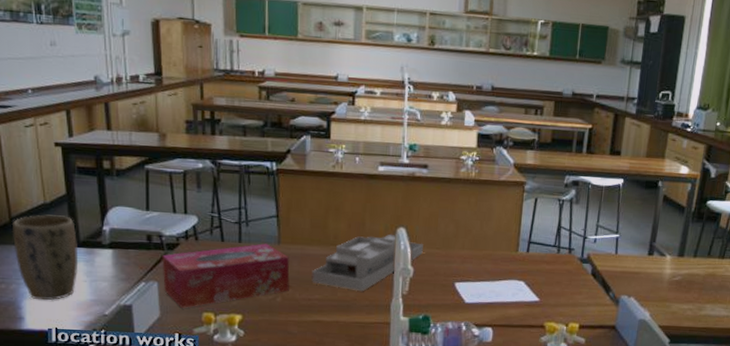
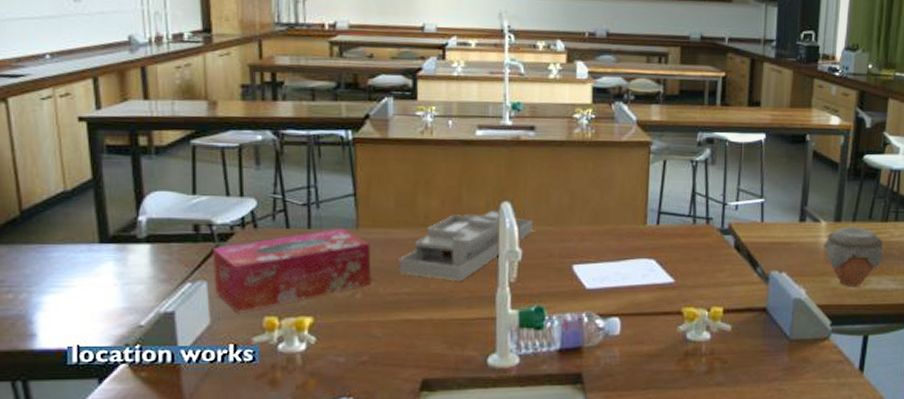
plant pot: present [11,214,79,301] -> none [22,205,107,312]
jar: none [666,261,719,312] -> present [822,227,884,286]

